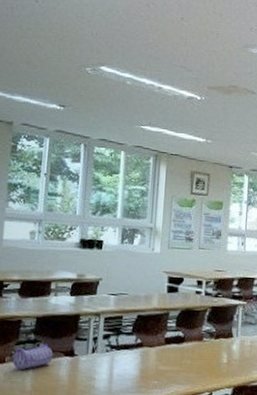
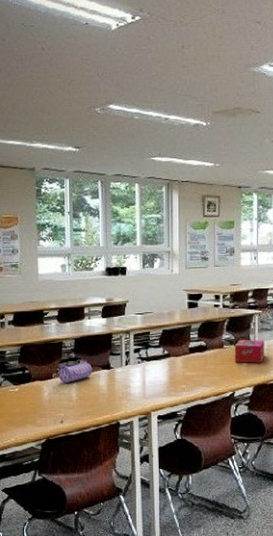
tissue box: none [213,332,248,361] -> present [234,339,265,363]

